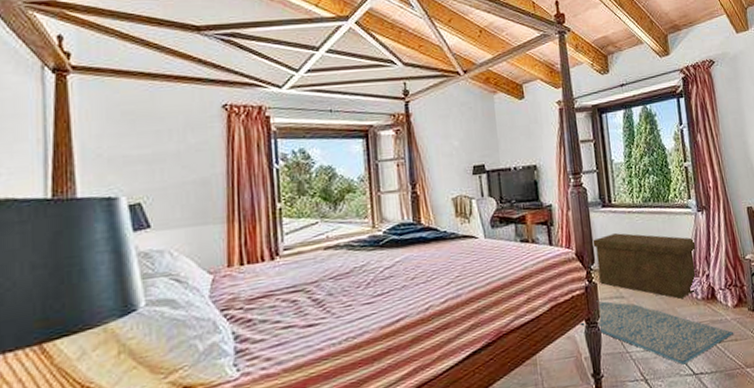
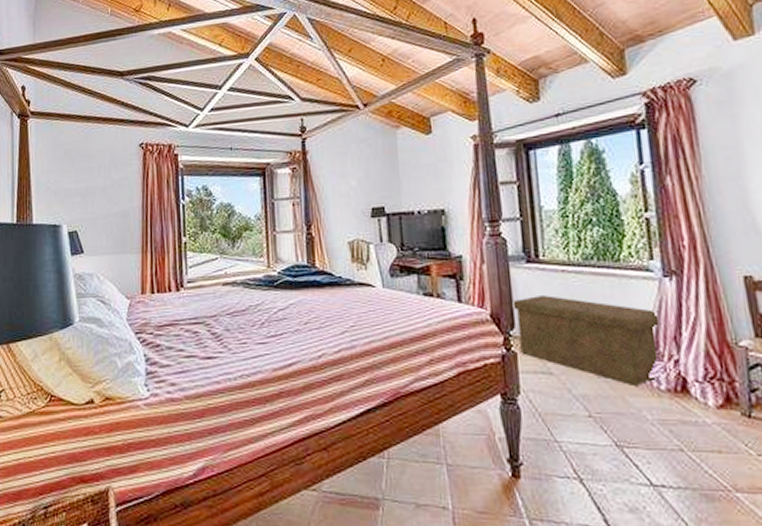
rug: present [581,300,733,365] -> none [495,373,715,470]

